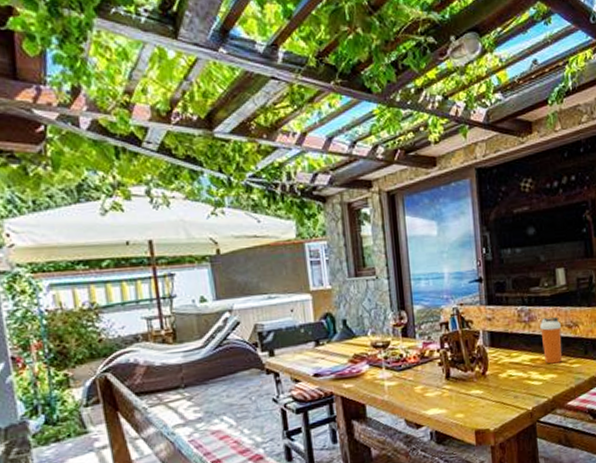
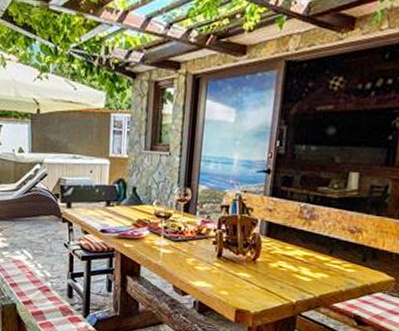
shaker bottle: present [540,317,562,364] -> none [318,218,343,265]

